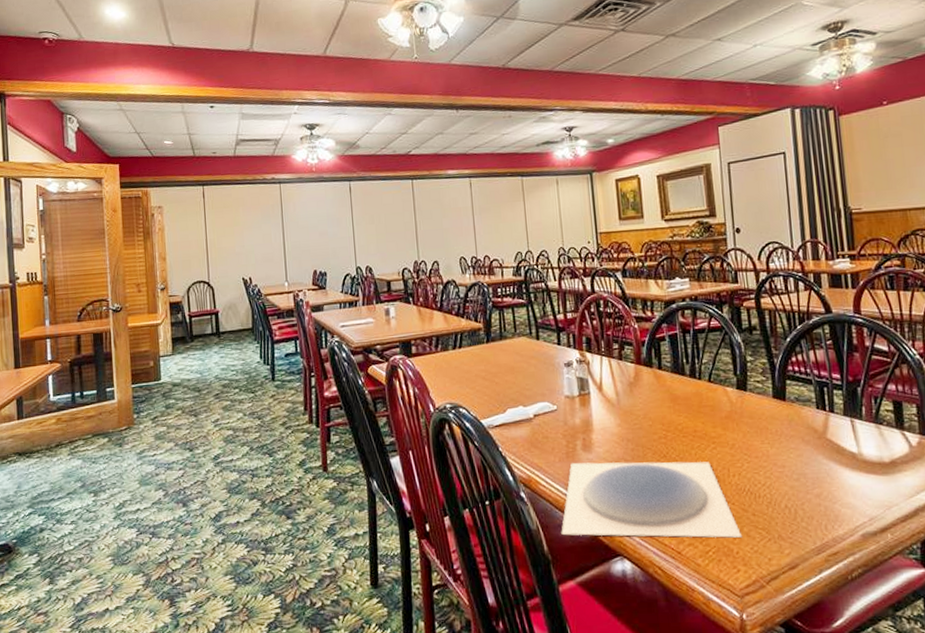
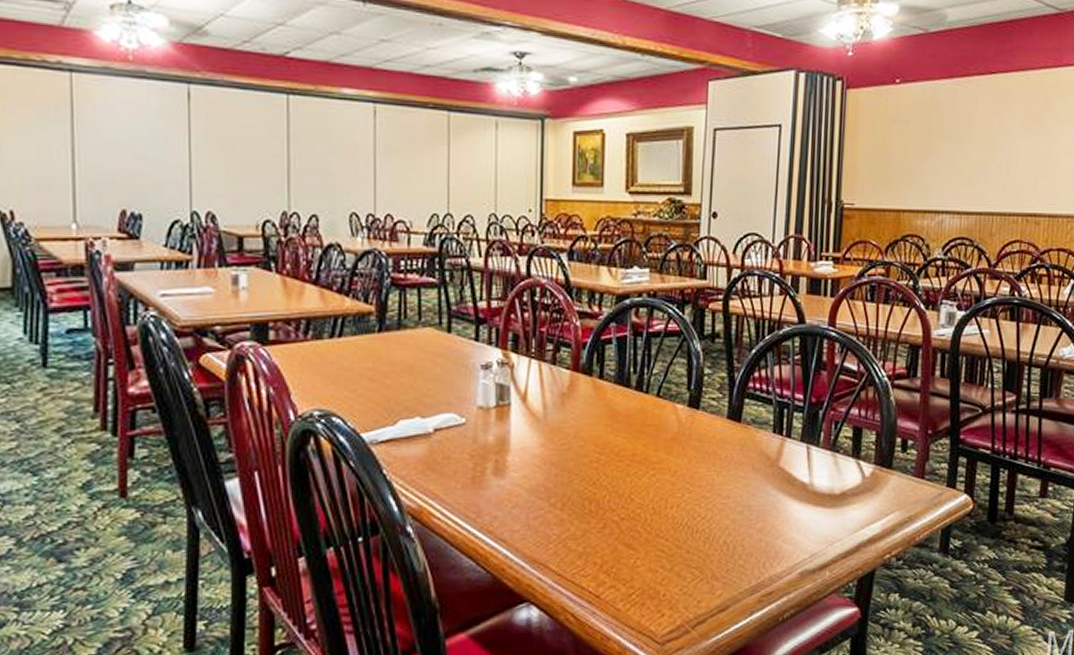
plate: present [561,461,743,538] -> none [455,490,672,580]

